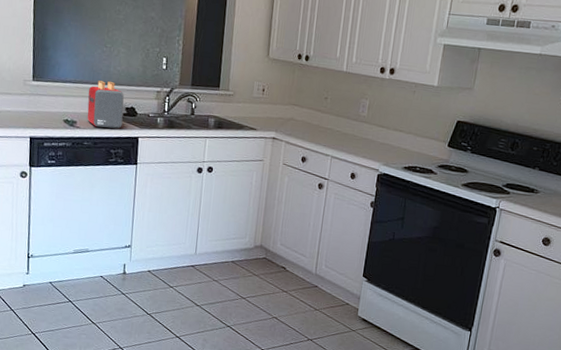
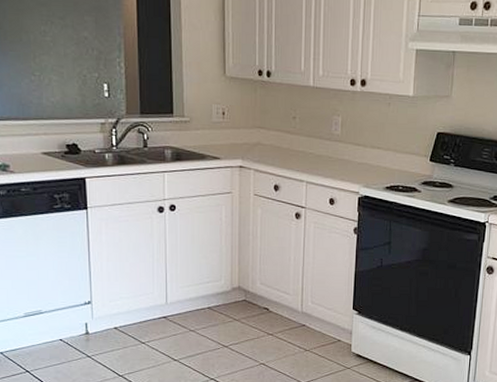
toaster: present [87,80,124,129] -> none [19,115,65,170]

